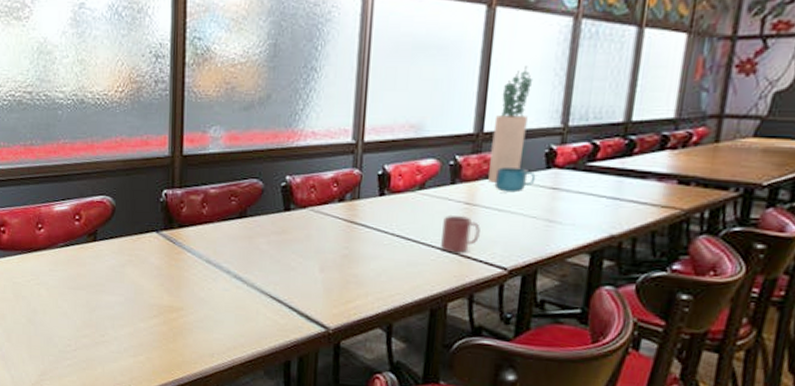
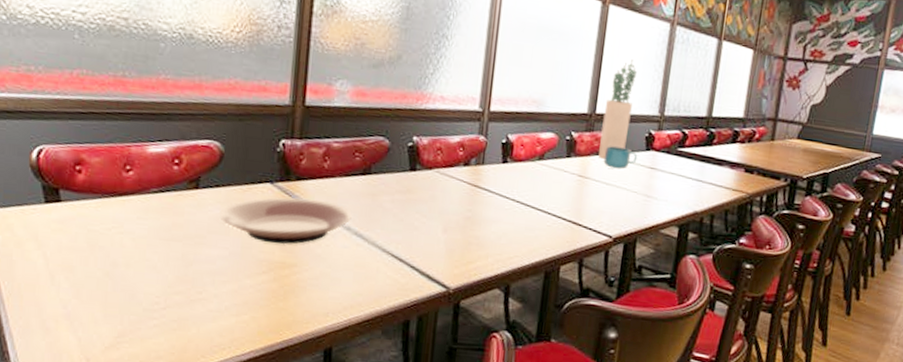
plate: none [115,244,231,289] -> present [220,197,352,244]
mug: present [441,214,480,252] -> none [556,185,591,220]

